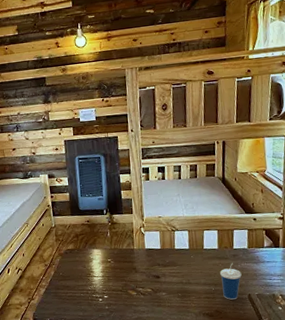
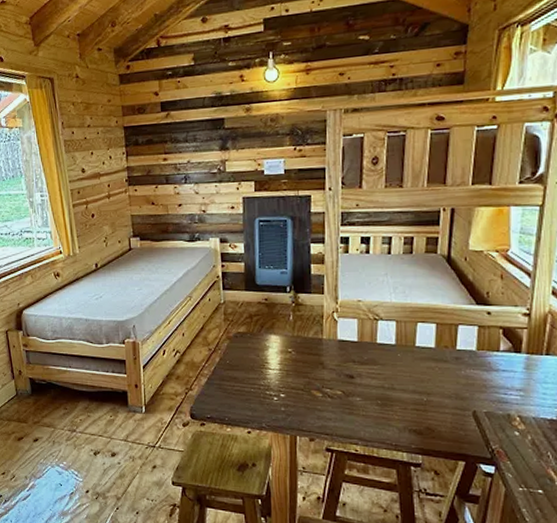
cup: present [220,262,242,300] -> none [435,367,466,415]

